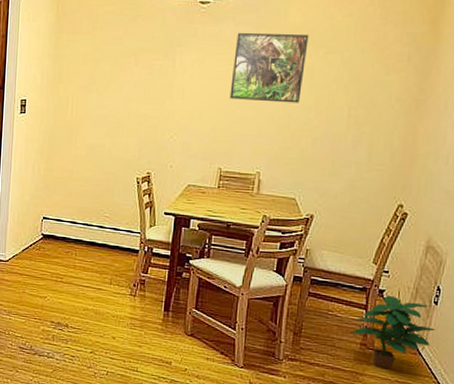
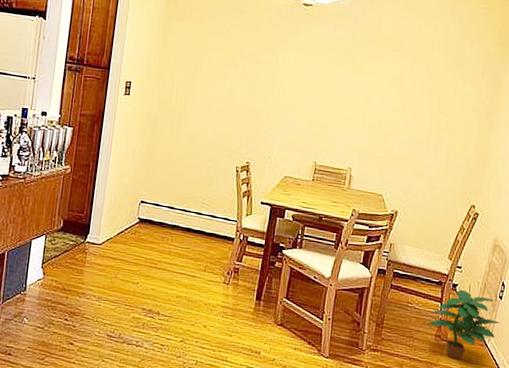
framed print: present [230,33,309,103] -> none [327,36,399,106]

